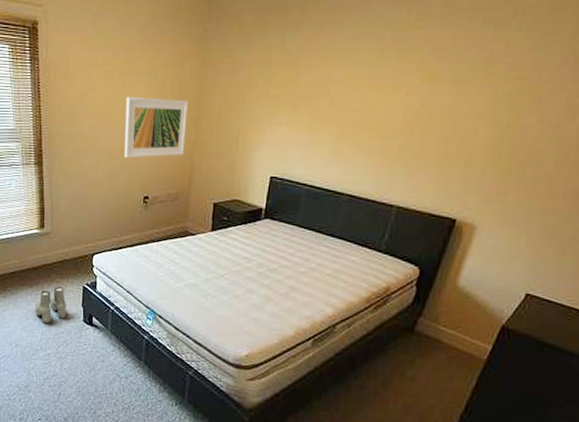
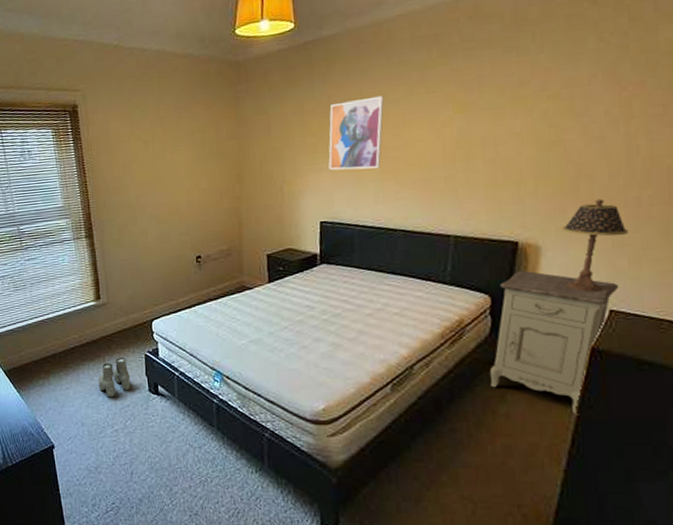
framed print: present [124,97,189,158] -> none [168,159,232,220]
wall art: none [287,53,354,130] -> present [328,95,384,171]
nightstand: none [403,247,539,385] -> present [490,270,618,415]
table lamp: none [490,186,562,276] -> present [561,198,629,293]

